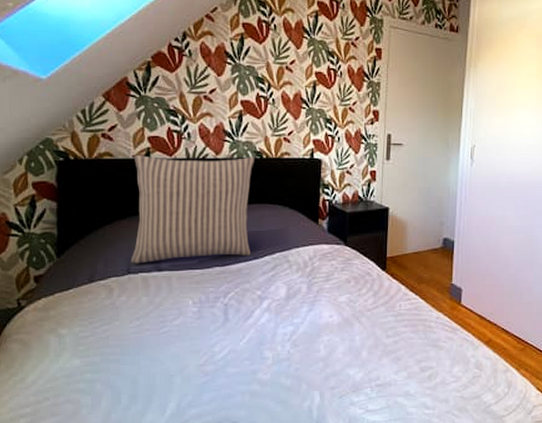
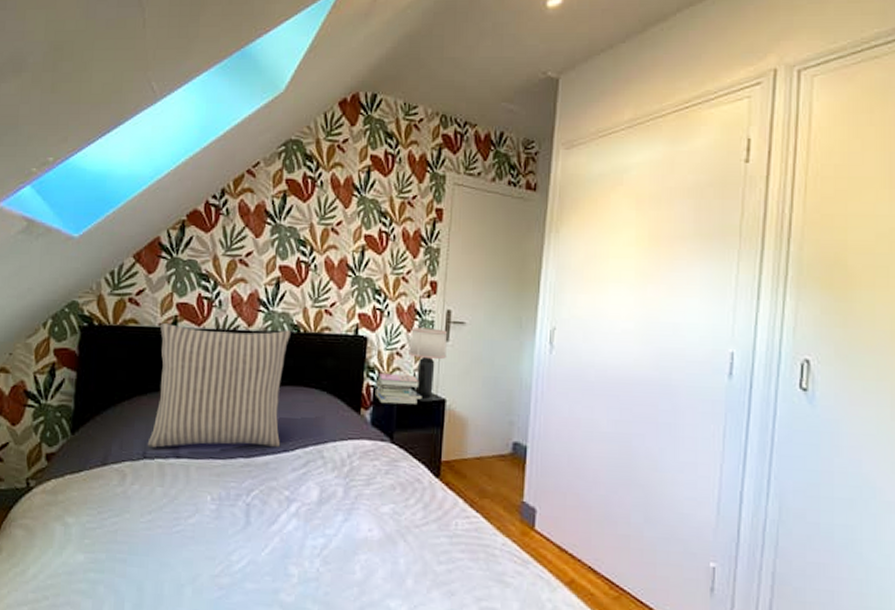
books: none [330,188,369,214] -> present [375,372,422,405]
table lamp: none [357,150,388,208] -> present [409,327,447,399]

